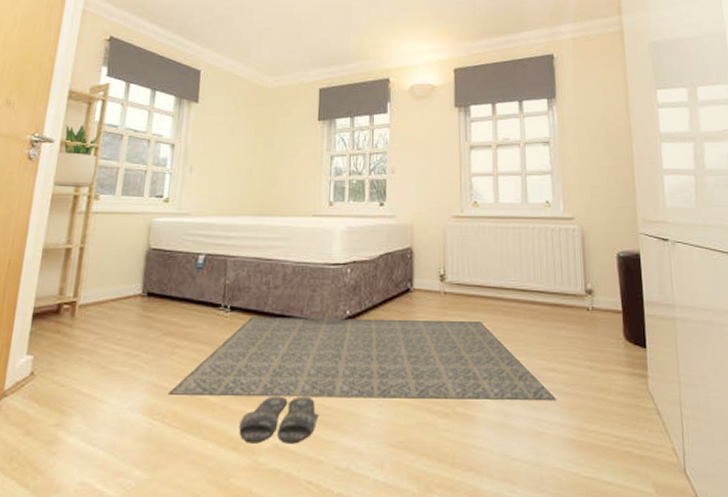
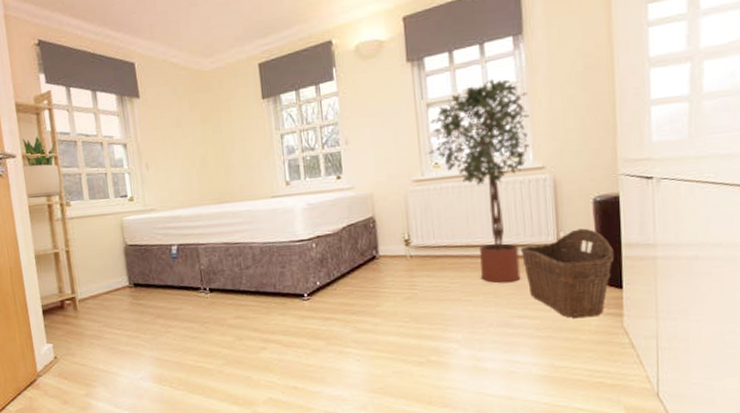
area rug: present [169,317,556,400] -> none [171,279,528,365]
slippers: present [239,396,320,444] -> none [235,357,305,398]
potted tree: none [466,133,560,331] -> present [426,79,529,283]
wicker basket: none [551,282,638,377] -> present [520,228,615,319]

